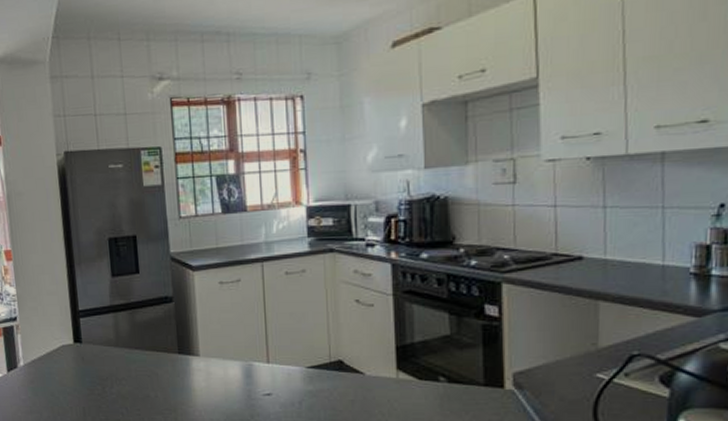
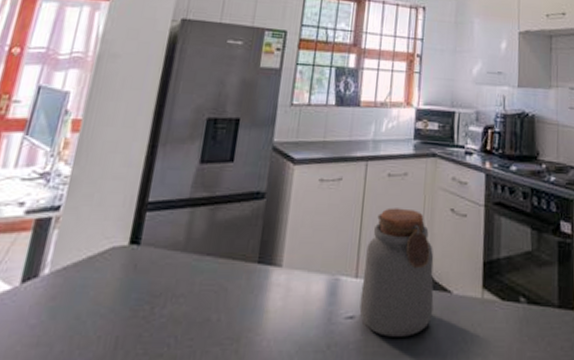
jar: none [274,302,347,410] -> present [359,207,434,337]

